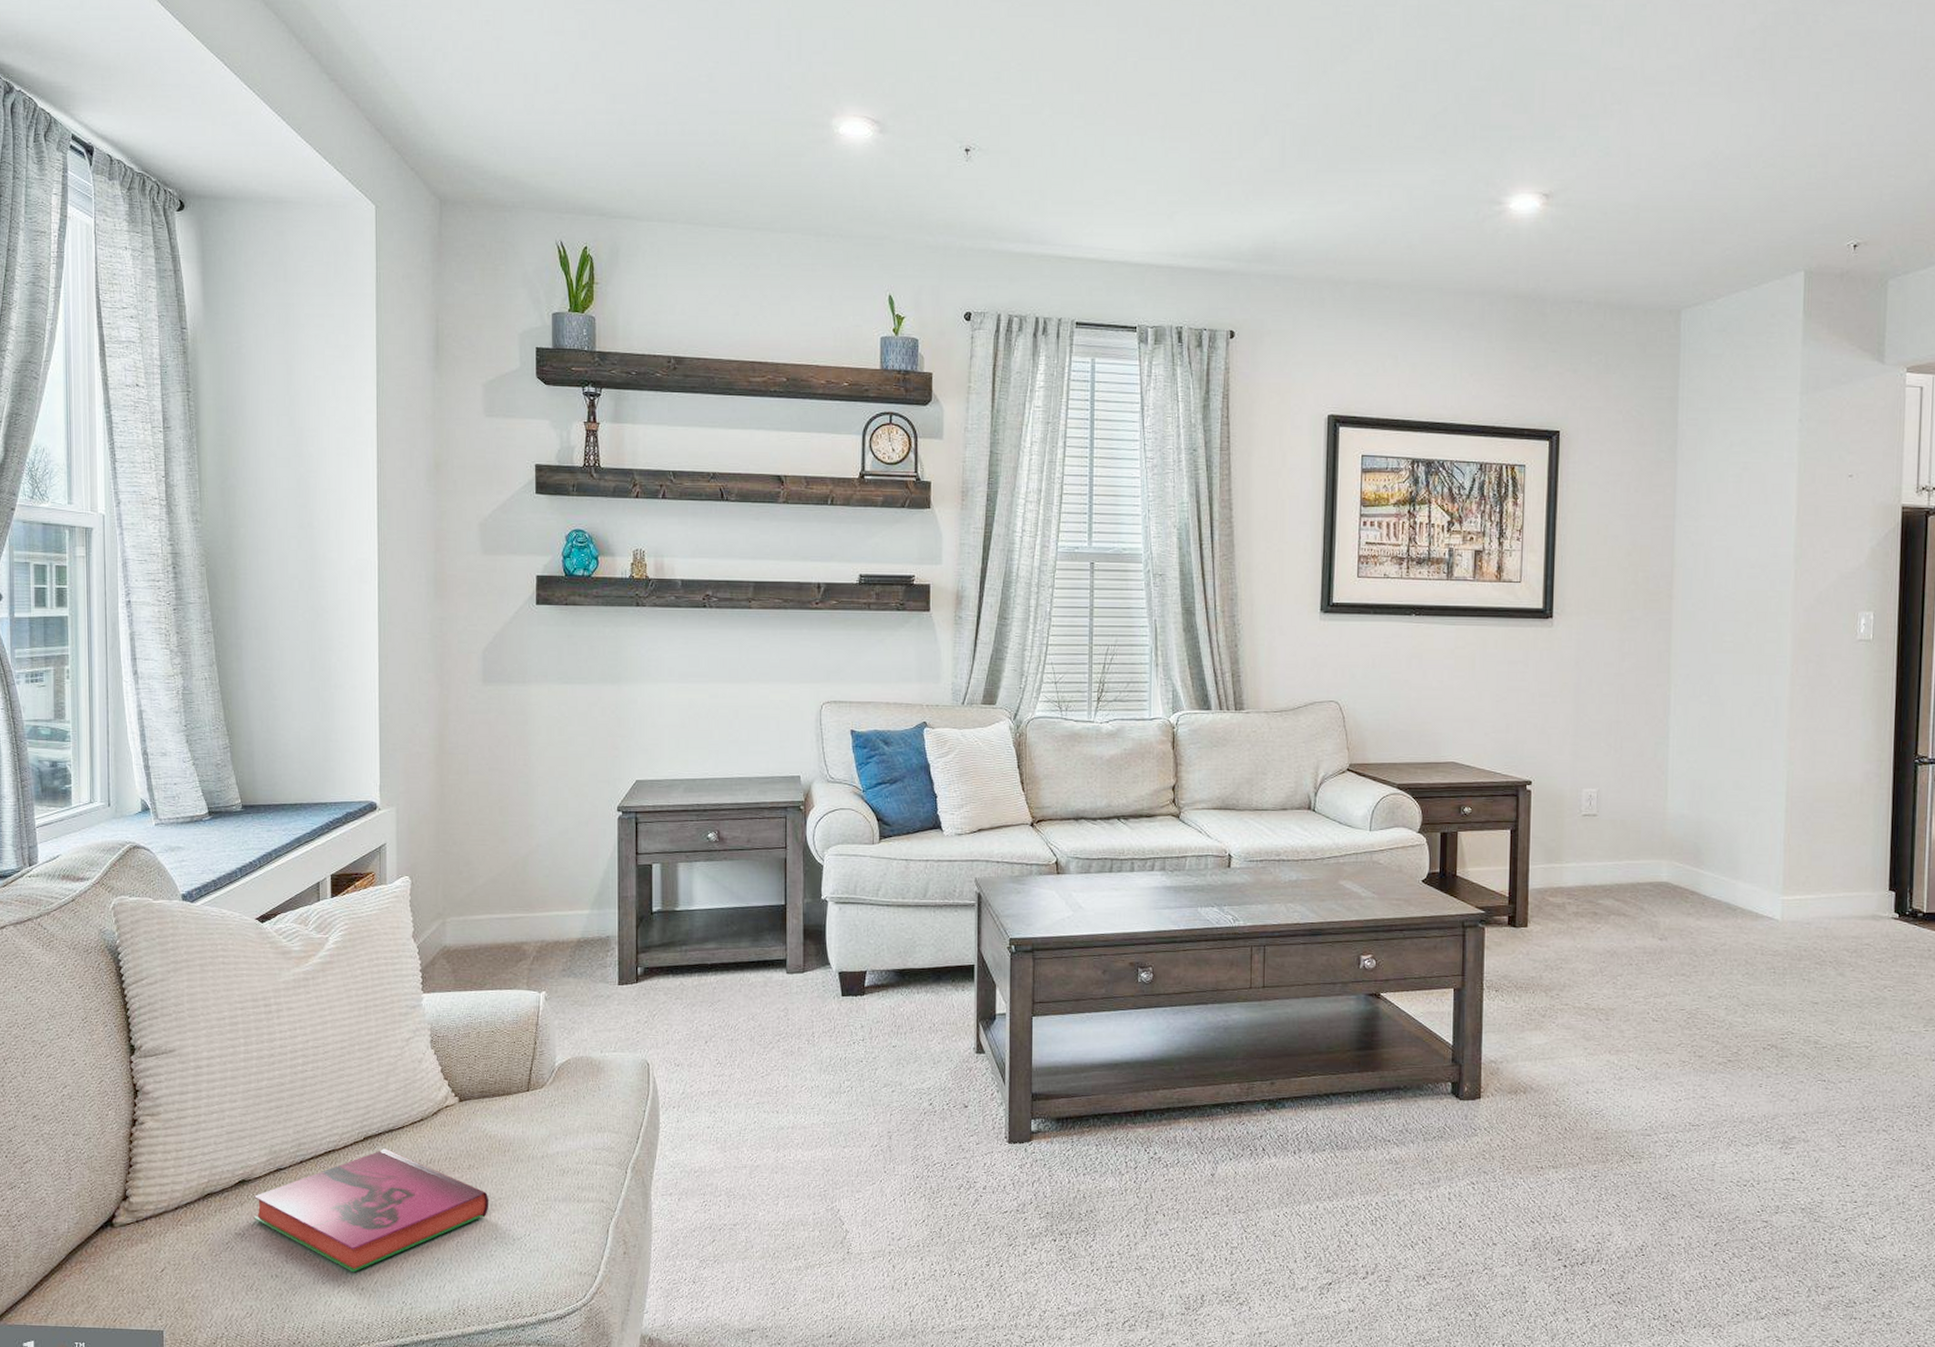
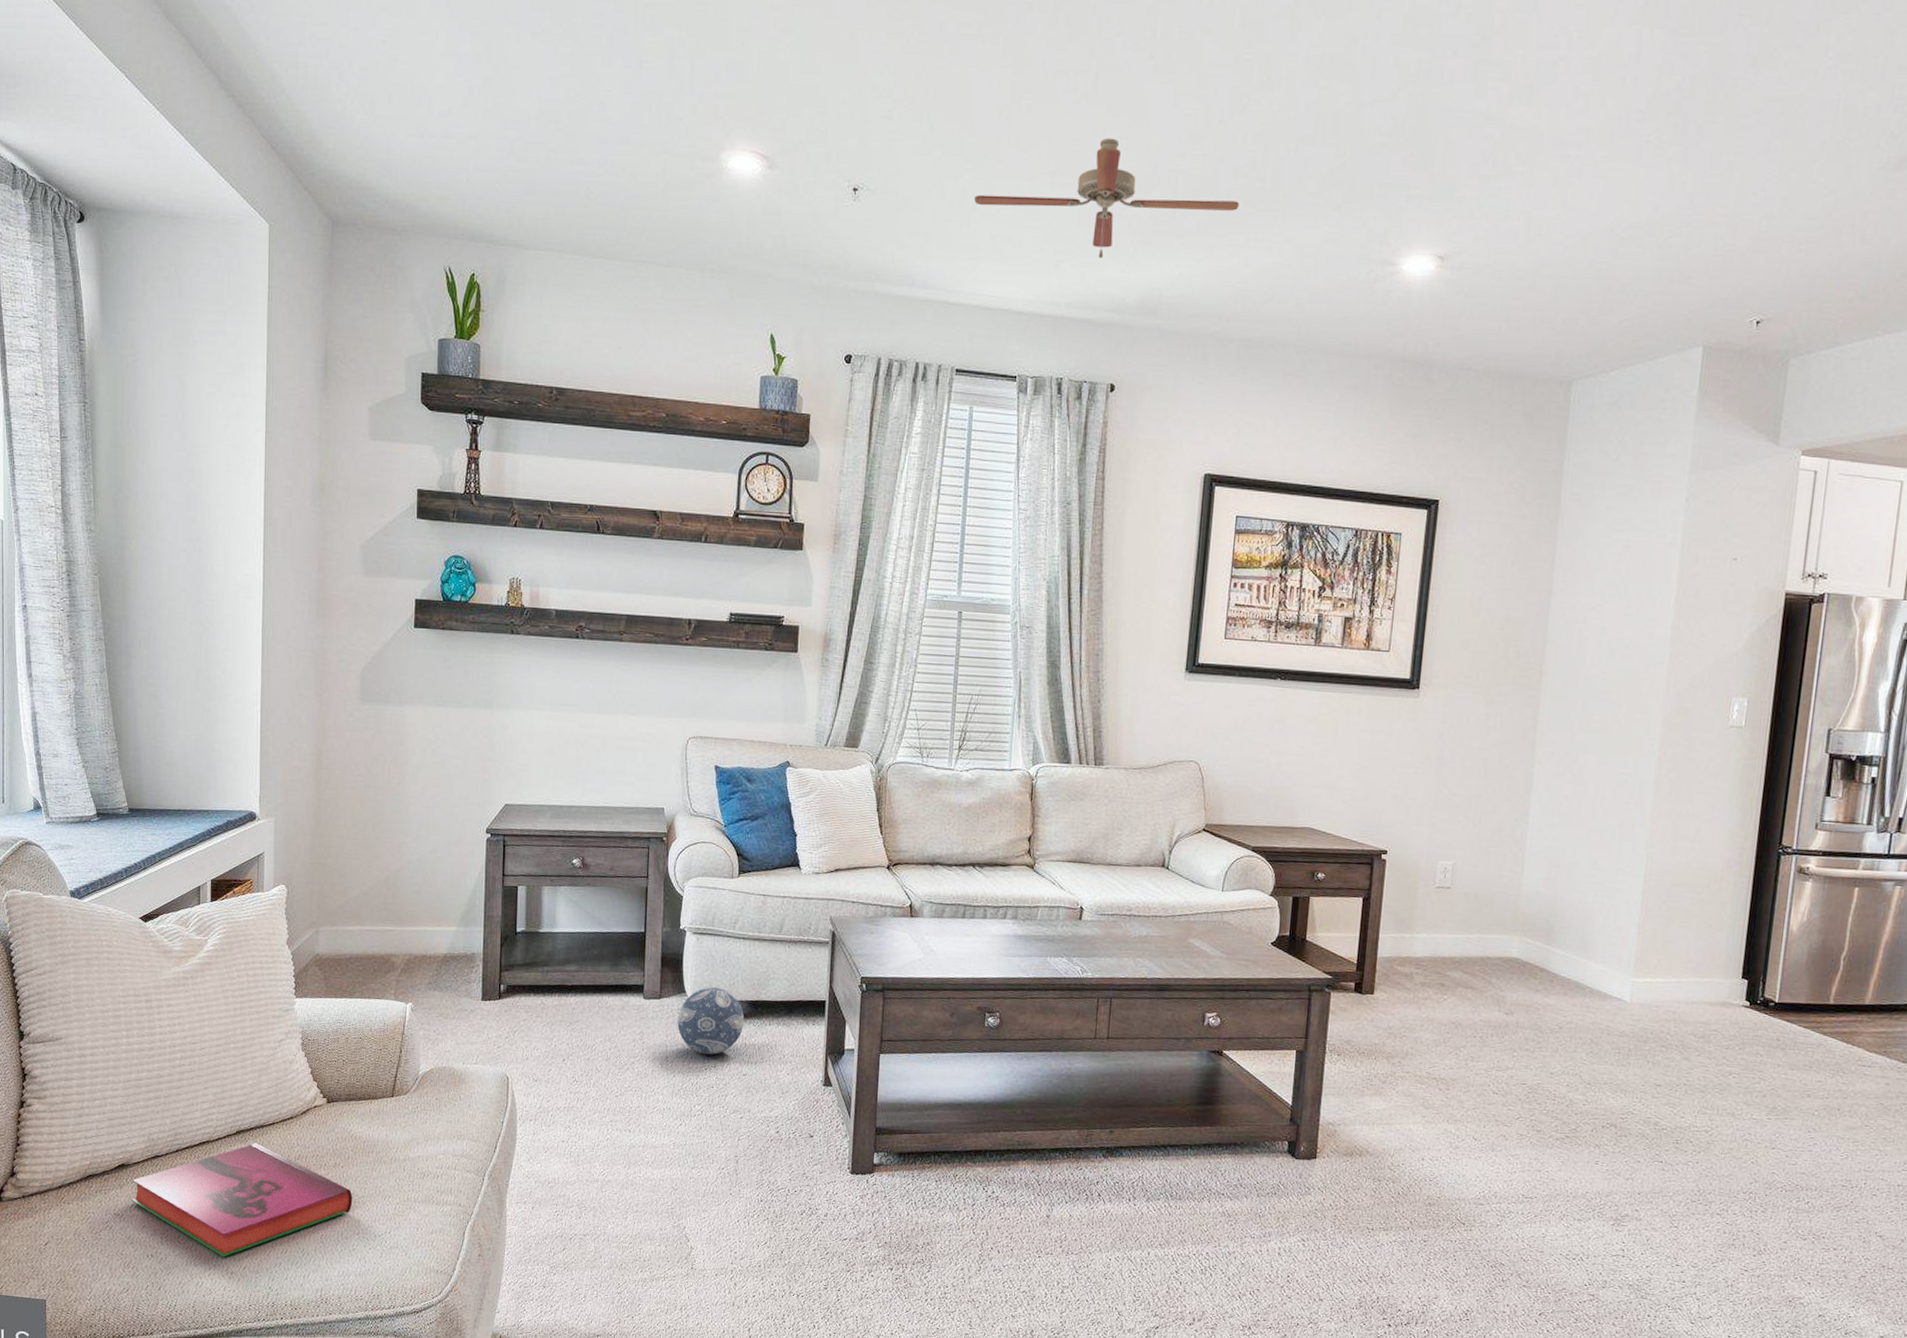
decorative ball: none [823,958,892,1028] -> present [677,987,745,1055]
ceiling fan: none [1086,91,1347,209] -> present [974,138,1240,259]

